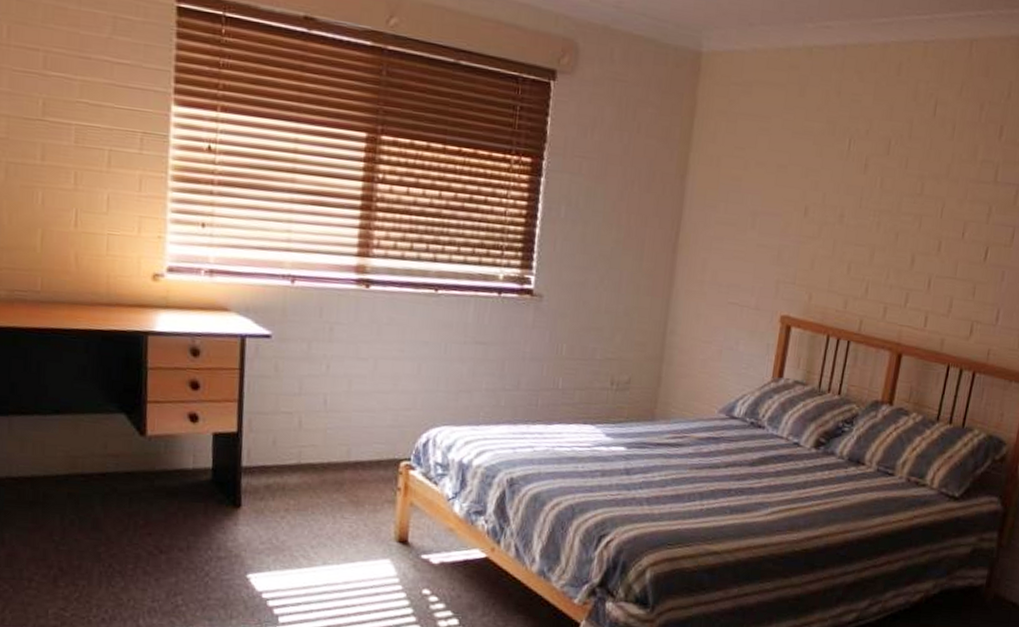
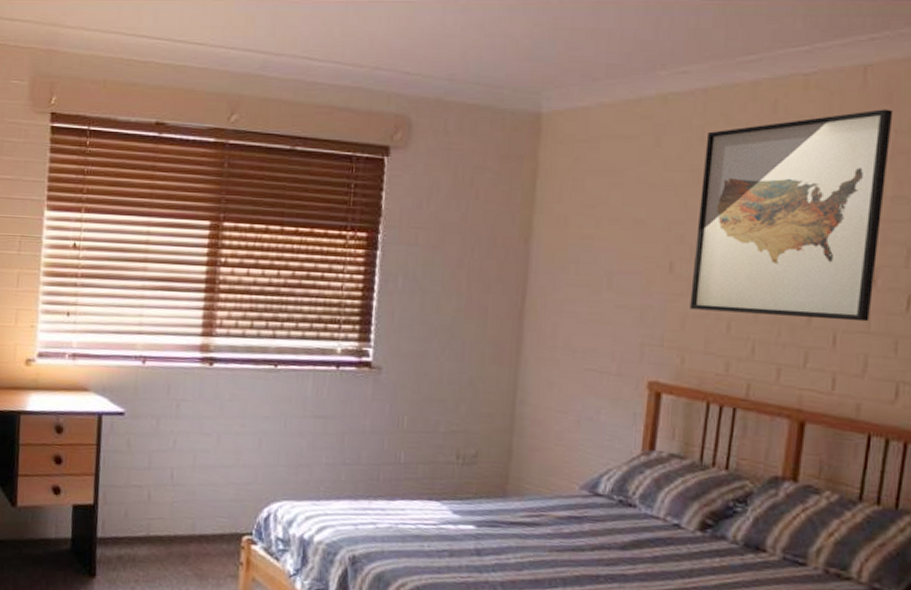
wall art: none [819,81,989,269] -> present [690,109,894,322]

